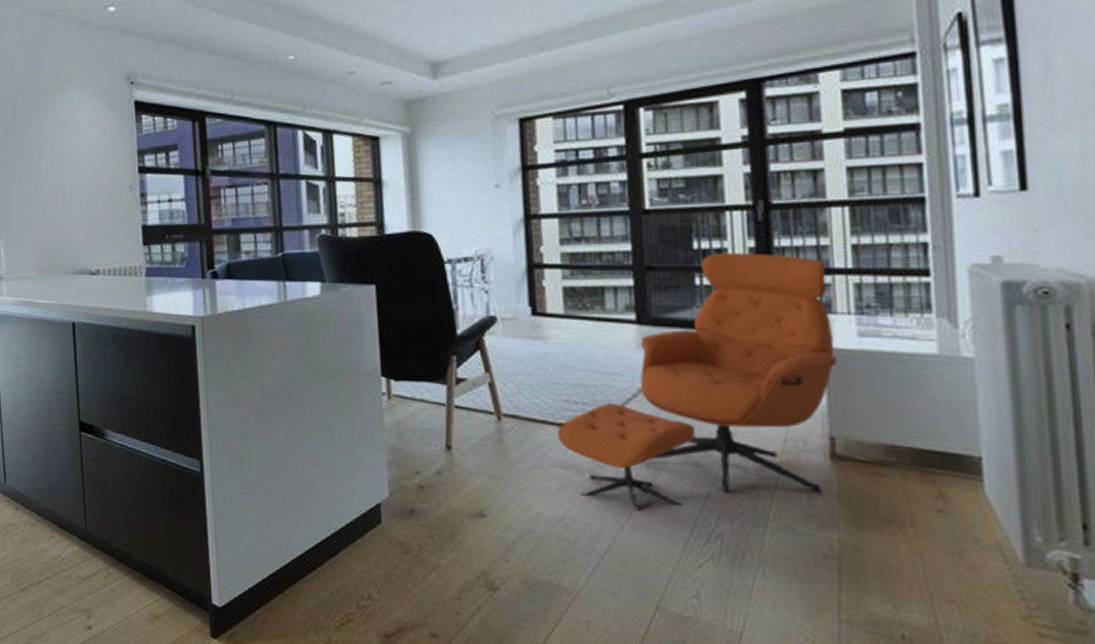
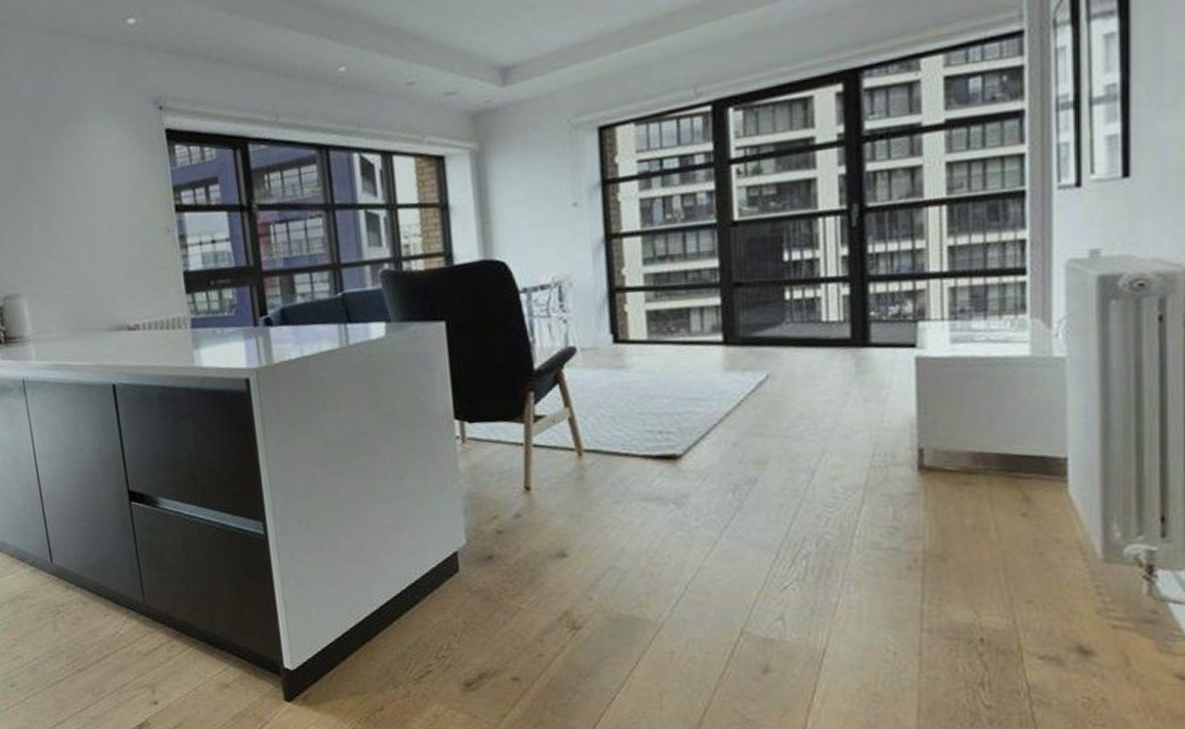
lounge chair: present [557,253,838,512] -> none [641,261,929,539]

